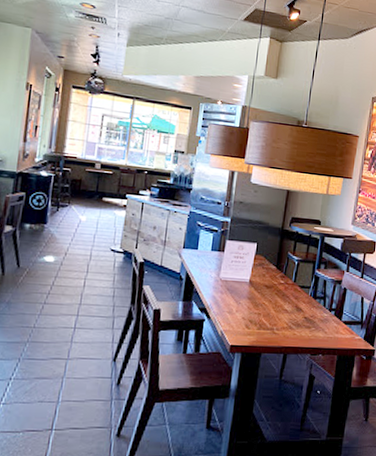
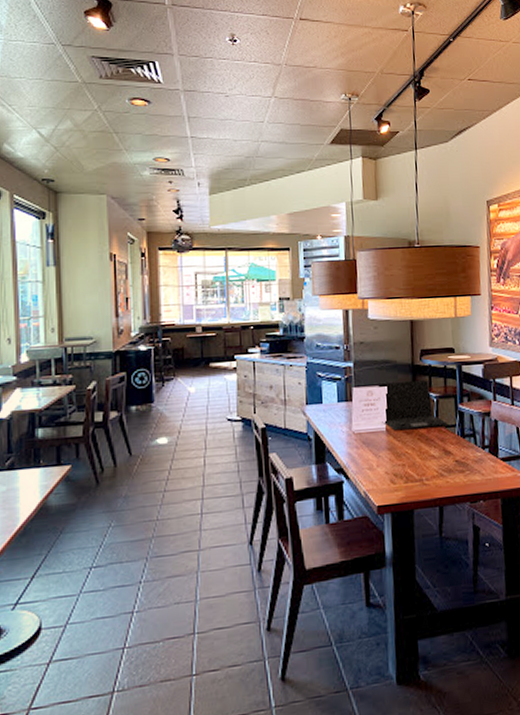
laptop: none [247,241,304,287] -> present [378,380,448,431]

